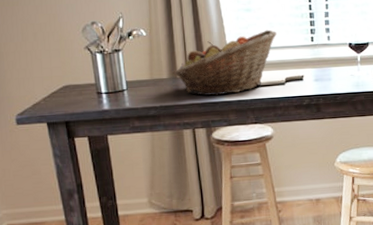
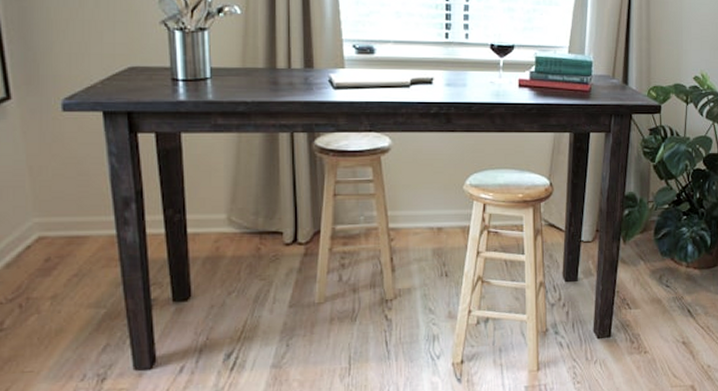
fruit basket: present [173,29,278,96] -> none [271,19,405,94]

